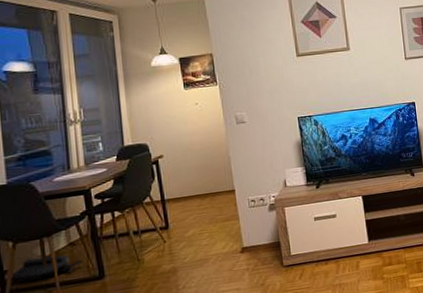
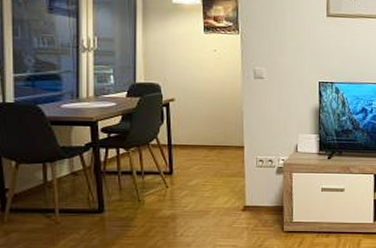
backpack: present [9,254,83,284] -> none [10,181,84,203]

